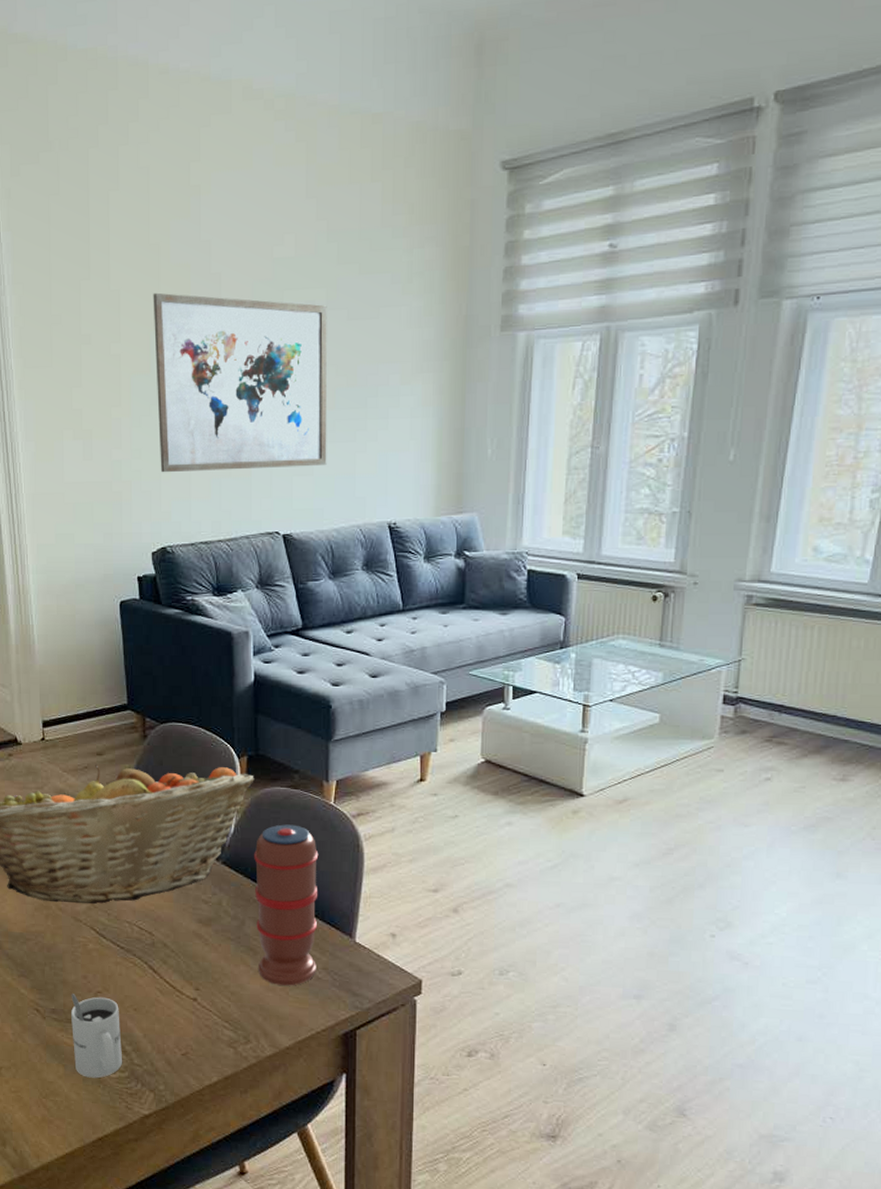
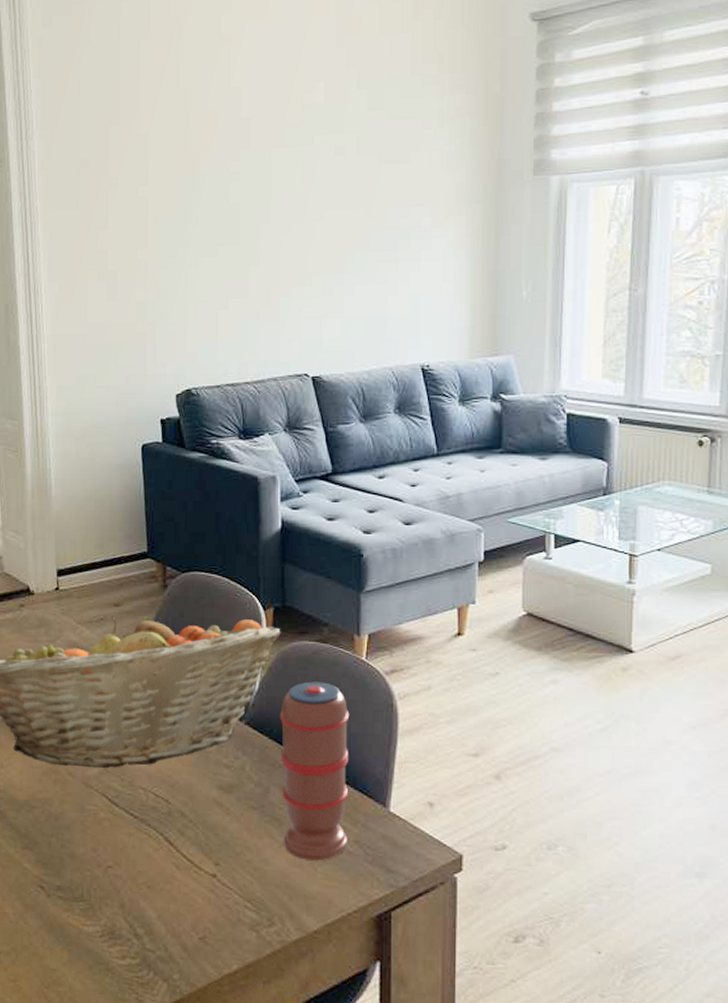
mug: present [71,994,122,1078] -> none [78,868,133,966]
wall art: present [153,292,327,473] -> none [181,137,358,314]

